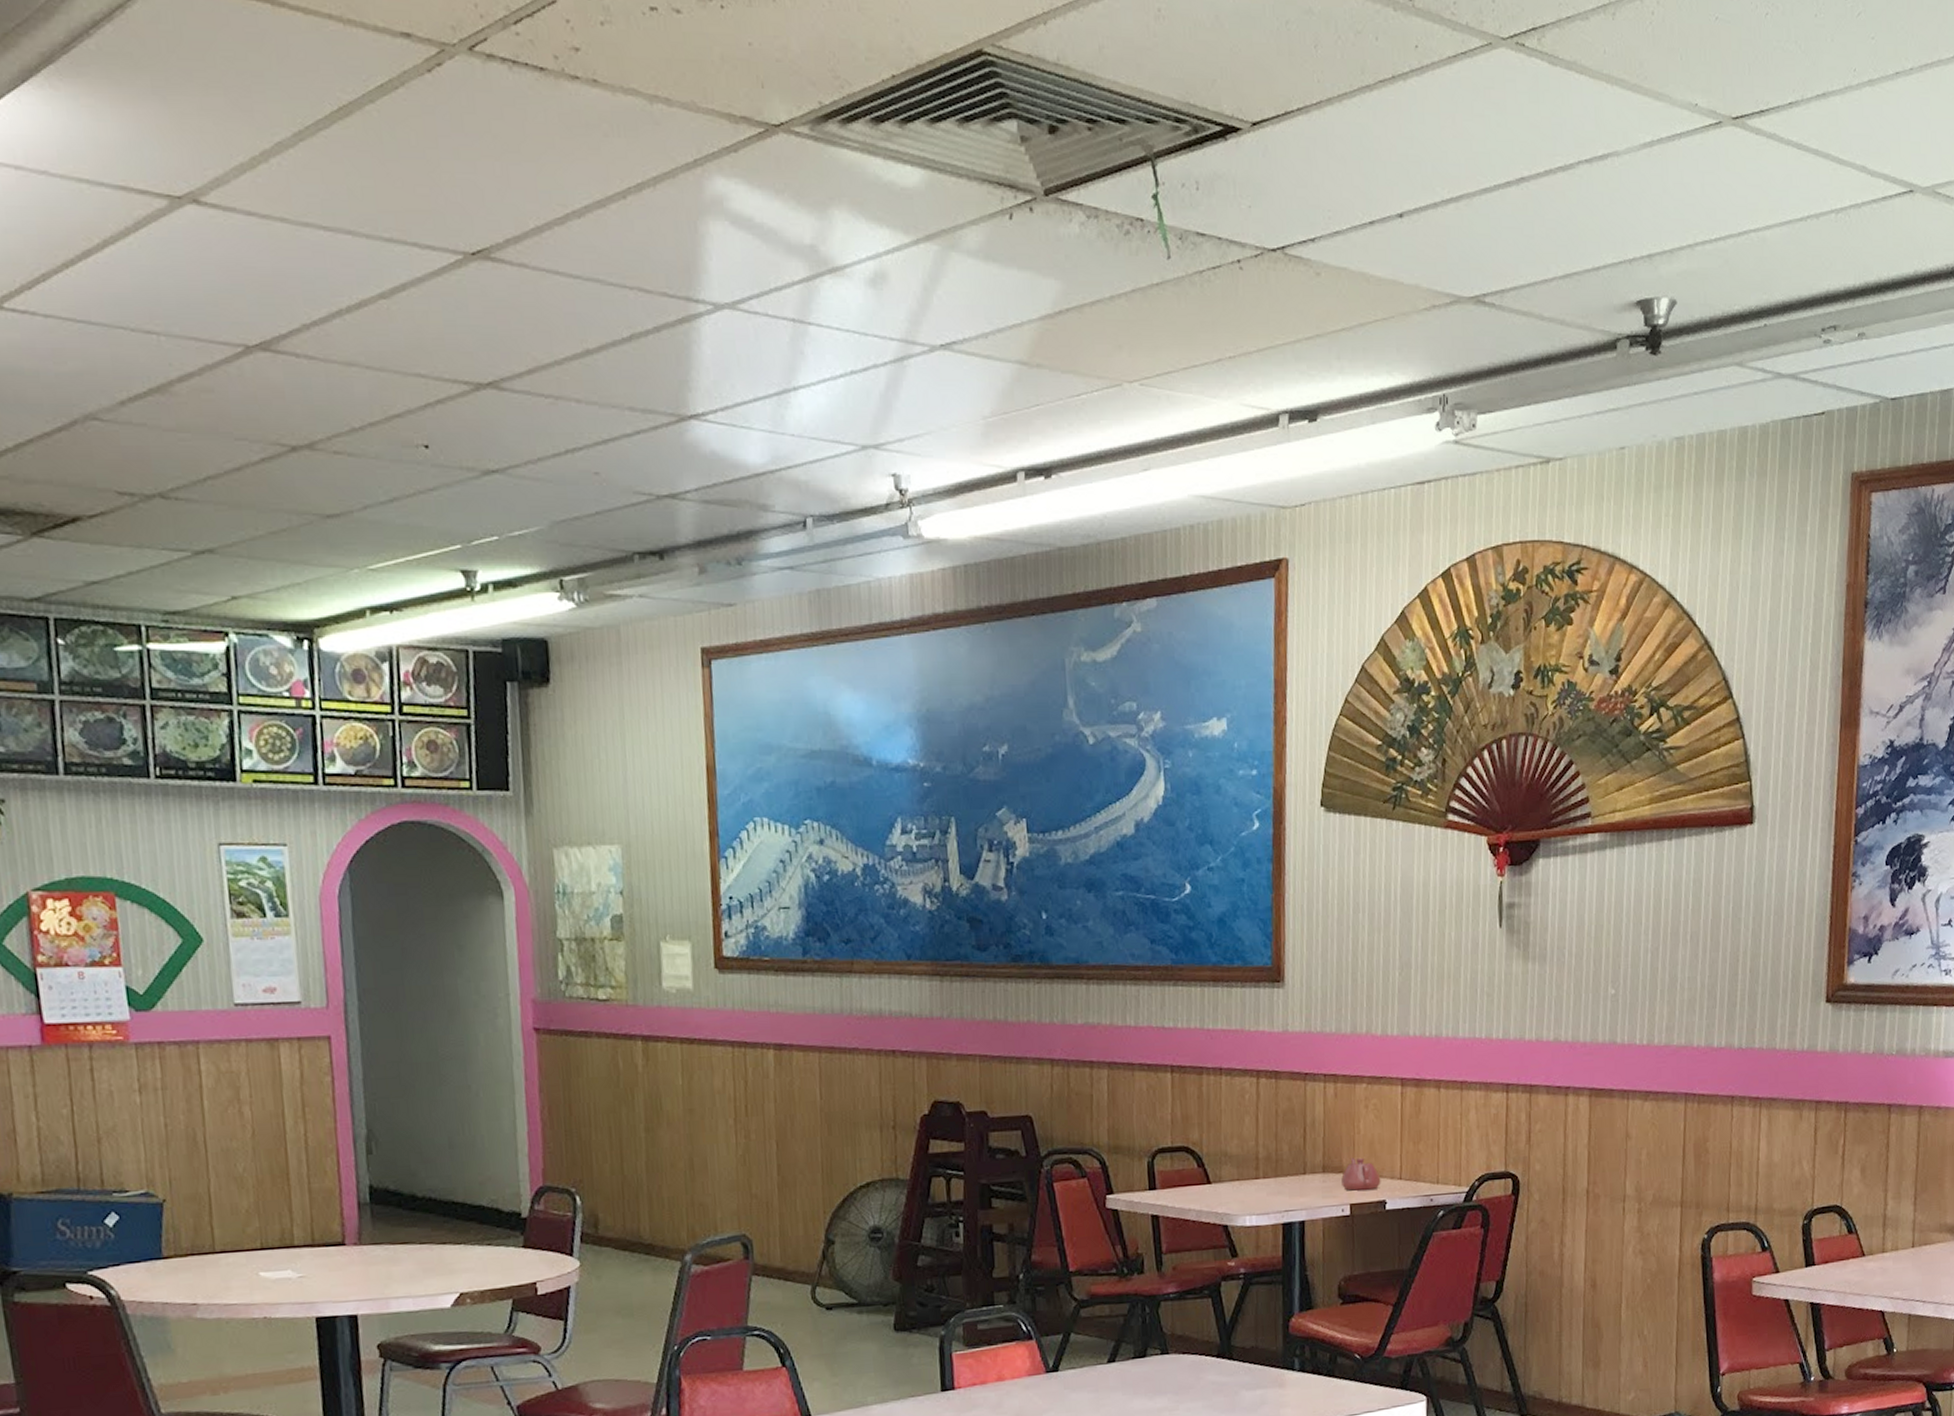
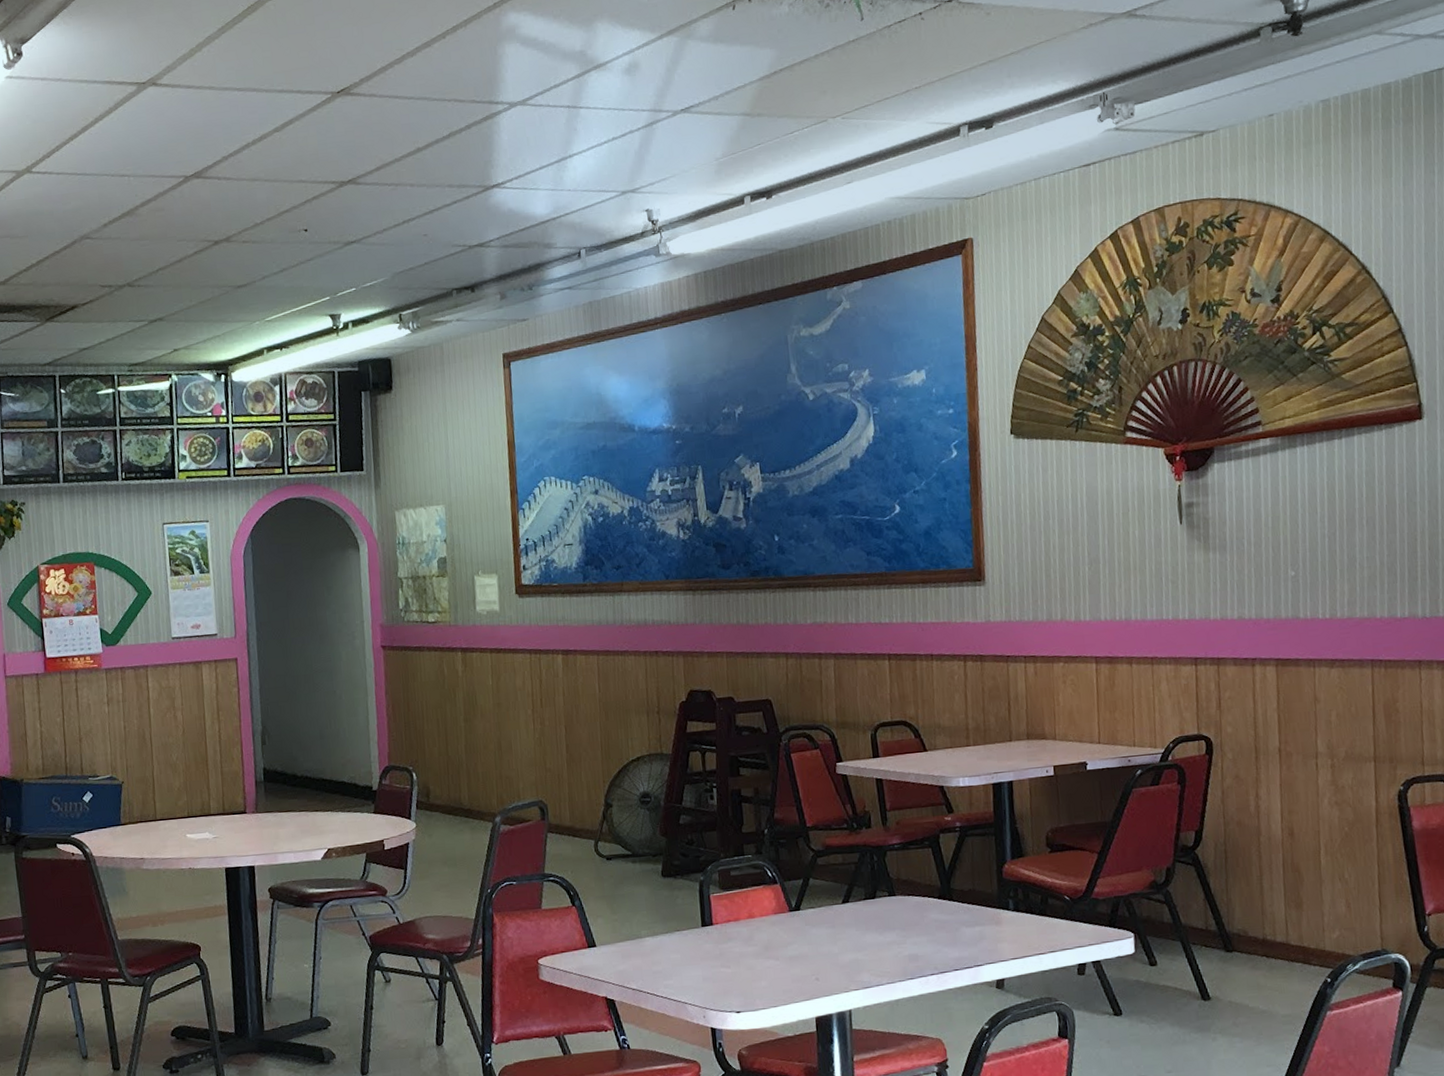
teapot: present [1340,1157,1381,1191] -> none [1043,725,1082,755]

